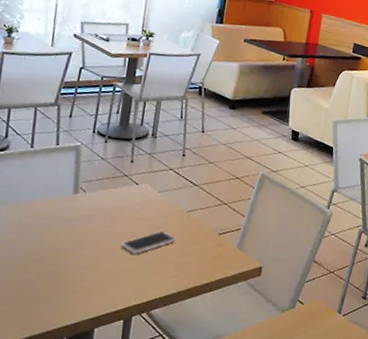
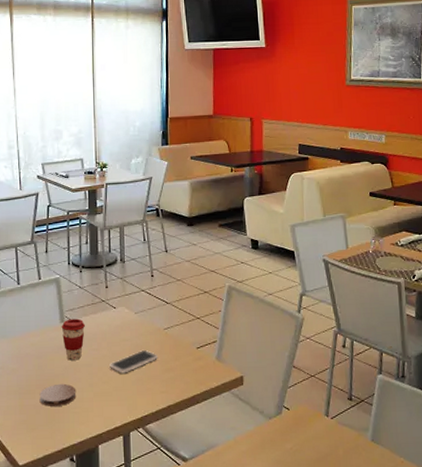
coaster: none [34,259,80,283] -> present [39,383,77,406]
coffee cup: none [73,190,101,236] -> present [61,318,85,361]

